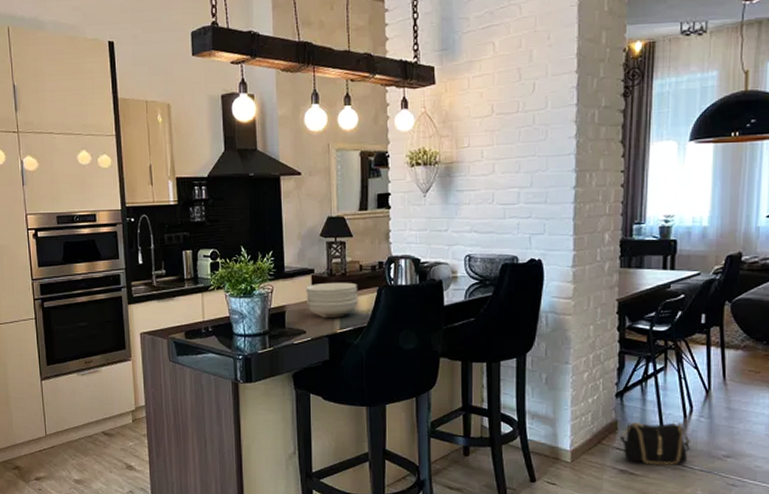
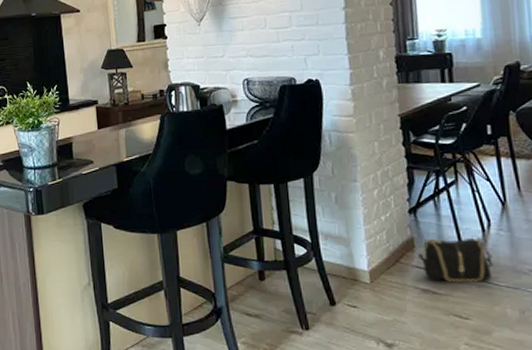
bowl: present [306,282,358,318] -> none [90,111,143,147]

